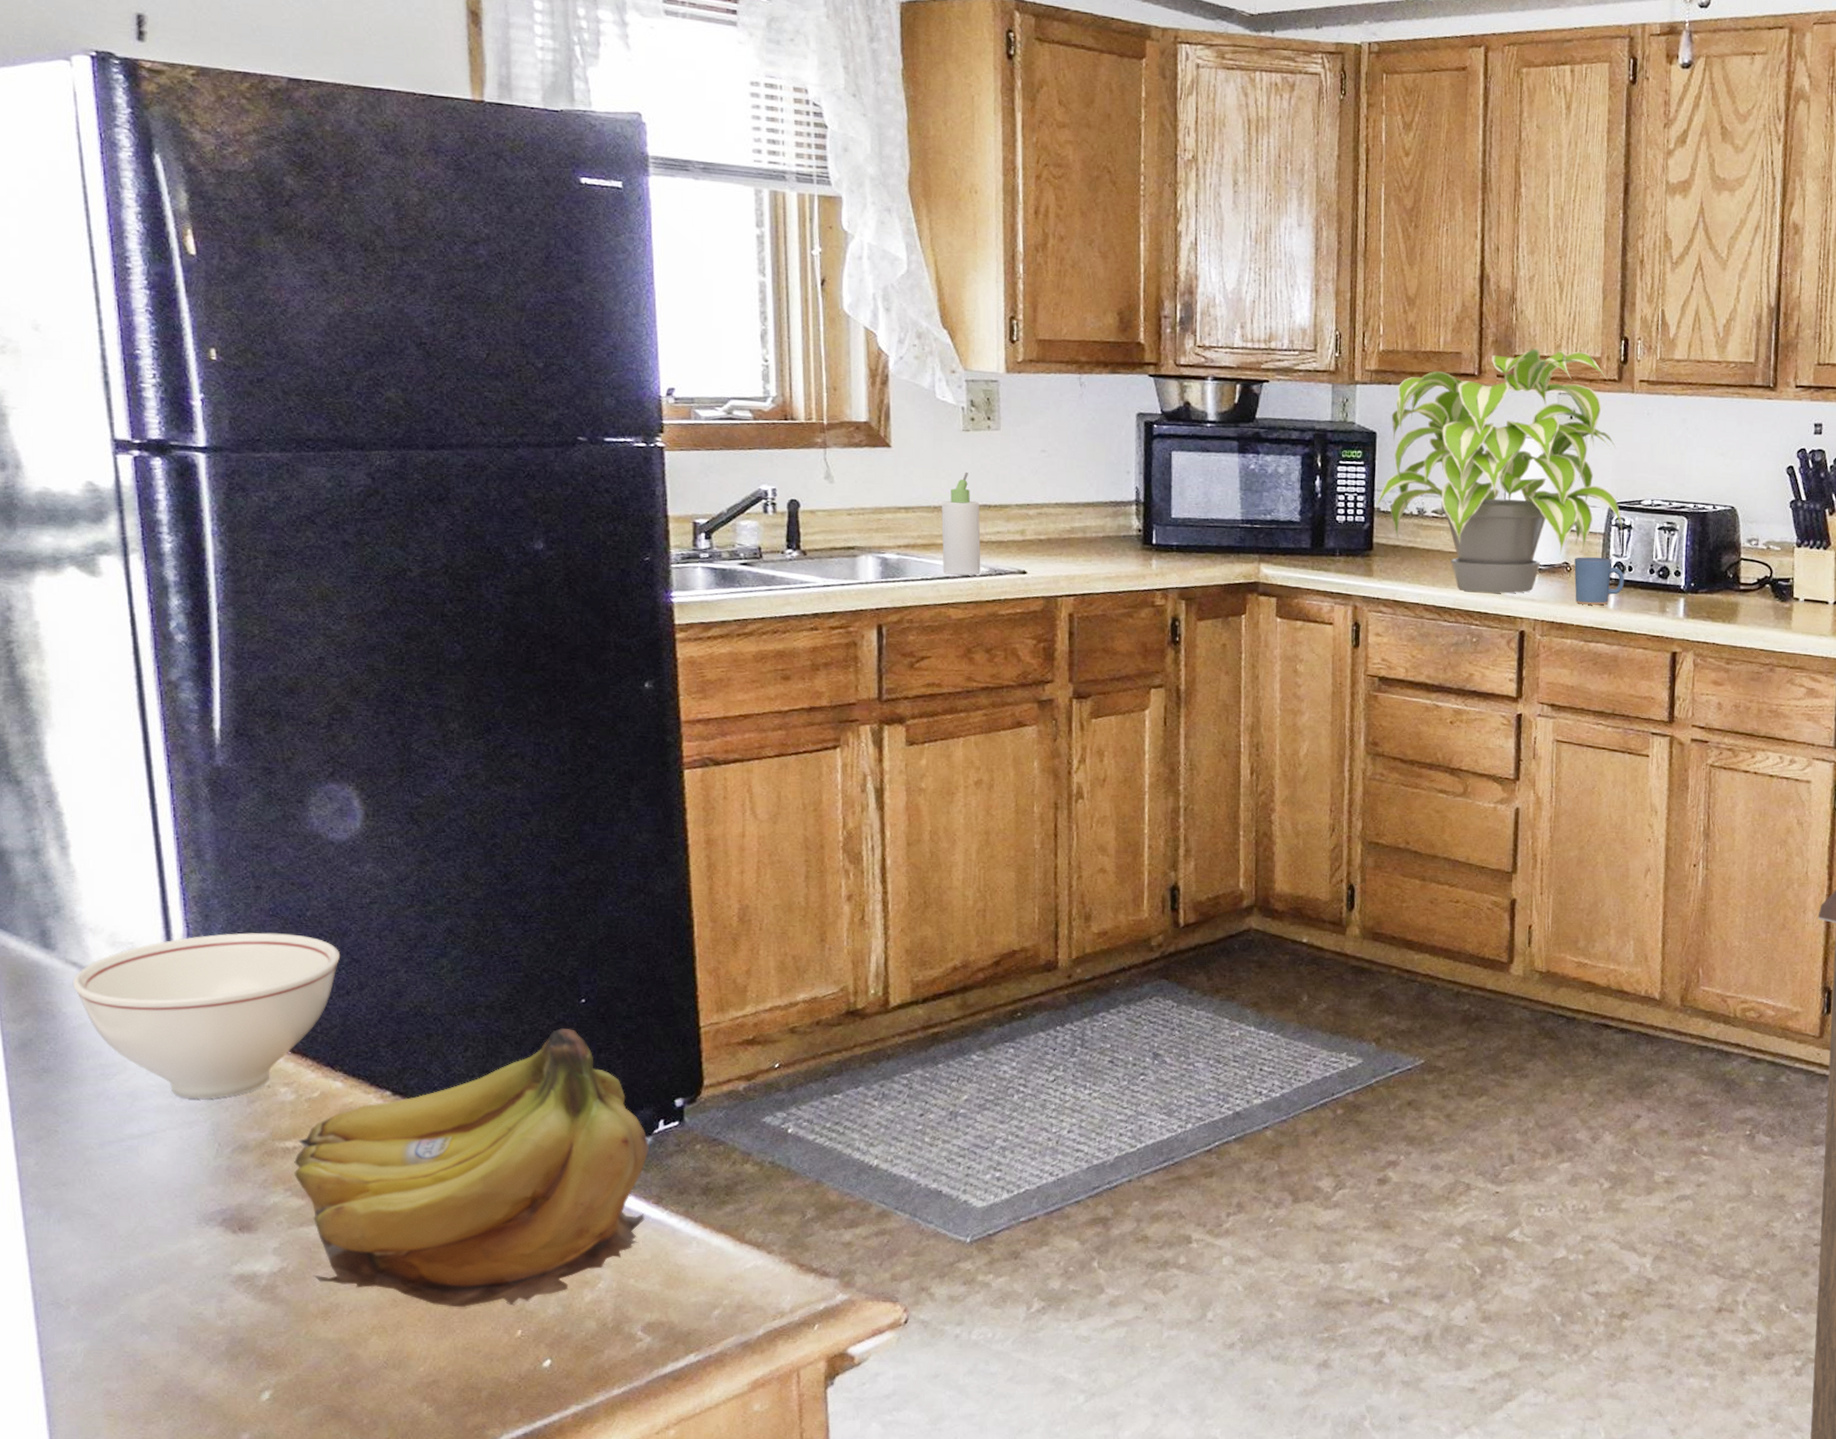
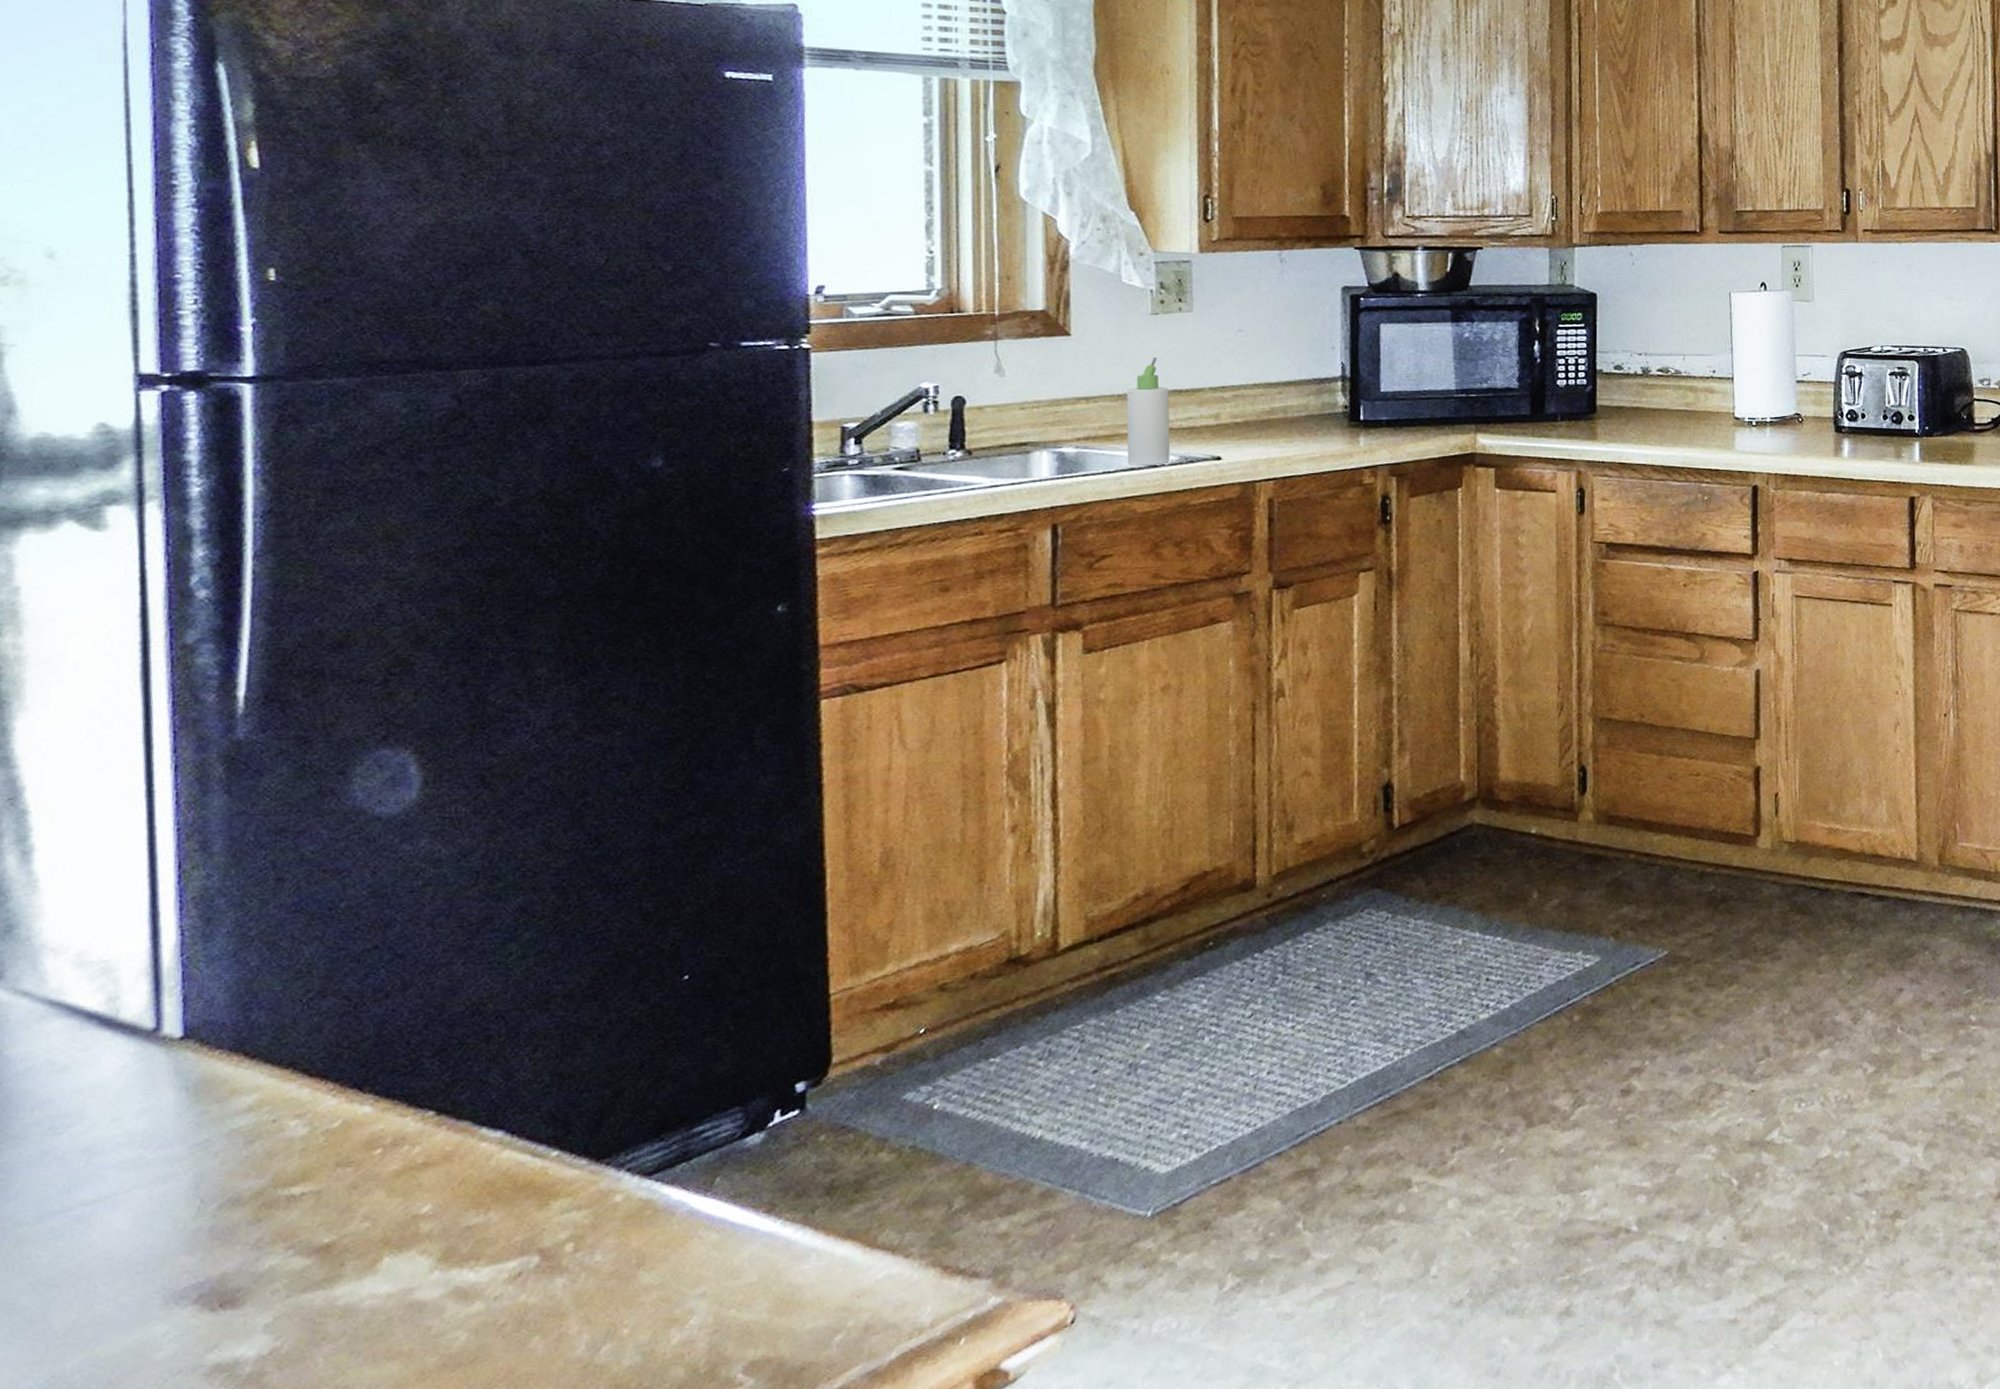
bowl: present [72,932,341,1100] -> none [20,931,381,1148]
fruit: present [294,1027,649,1307] -> none [299,1011,761,1373]
plant: present [1375,348,1623,594] -> none [1598,203,1854,450]
mug: present [1574,556,1624,605] -> none [1806,406,1857,455]

